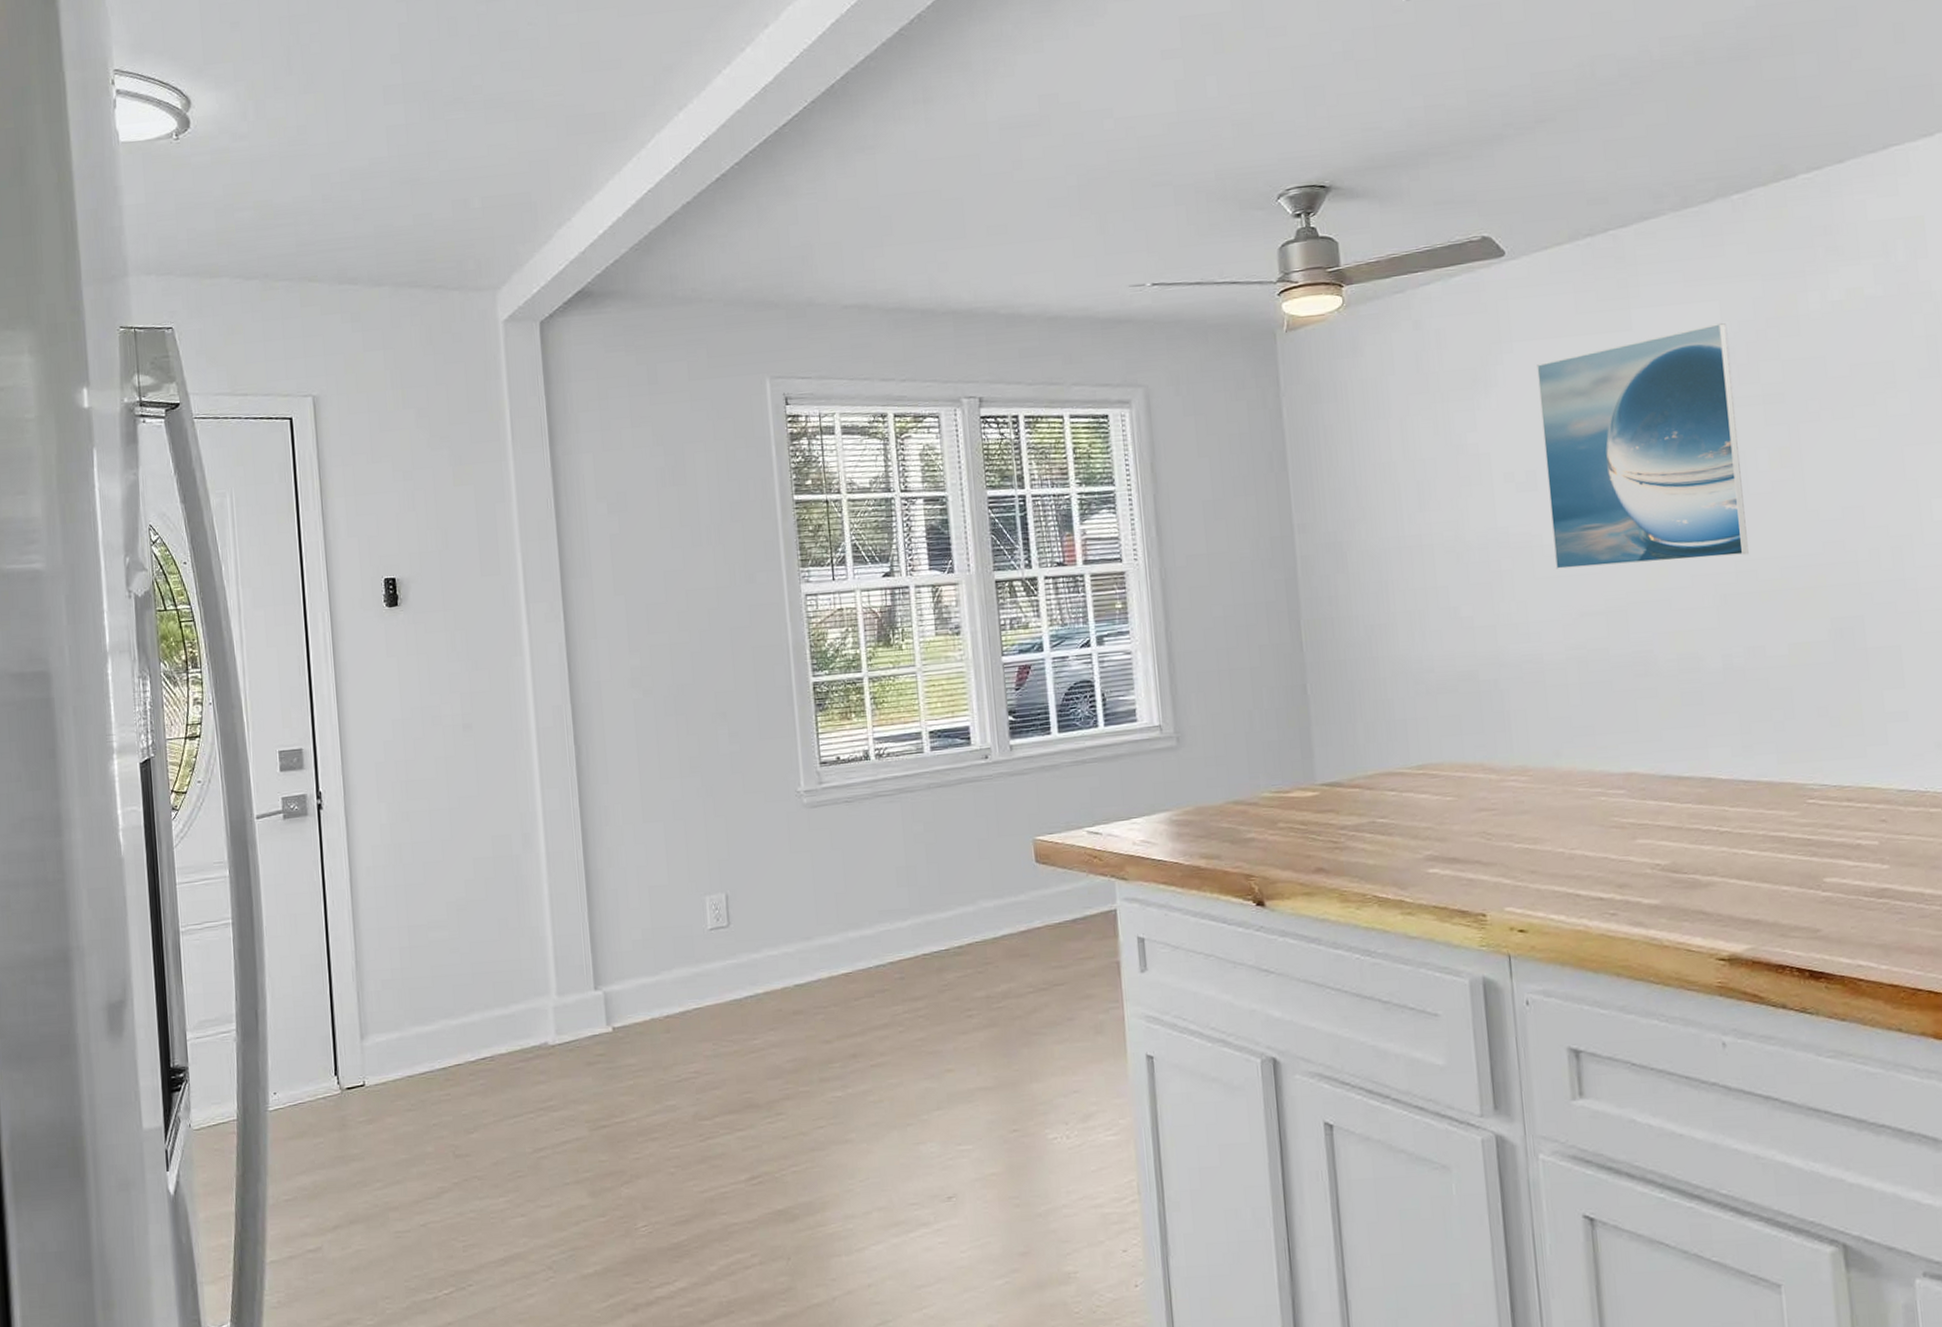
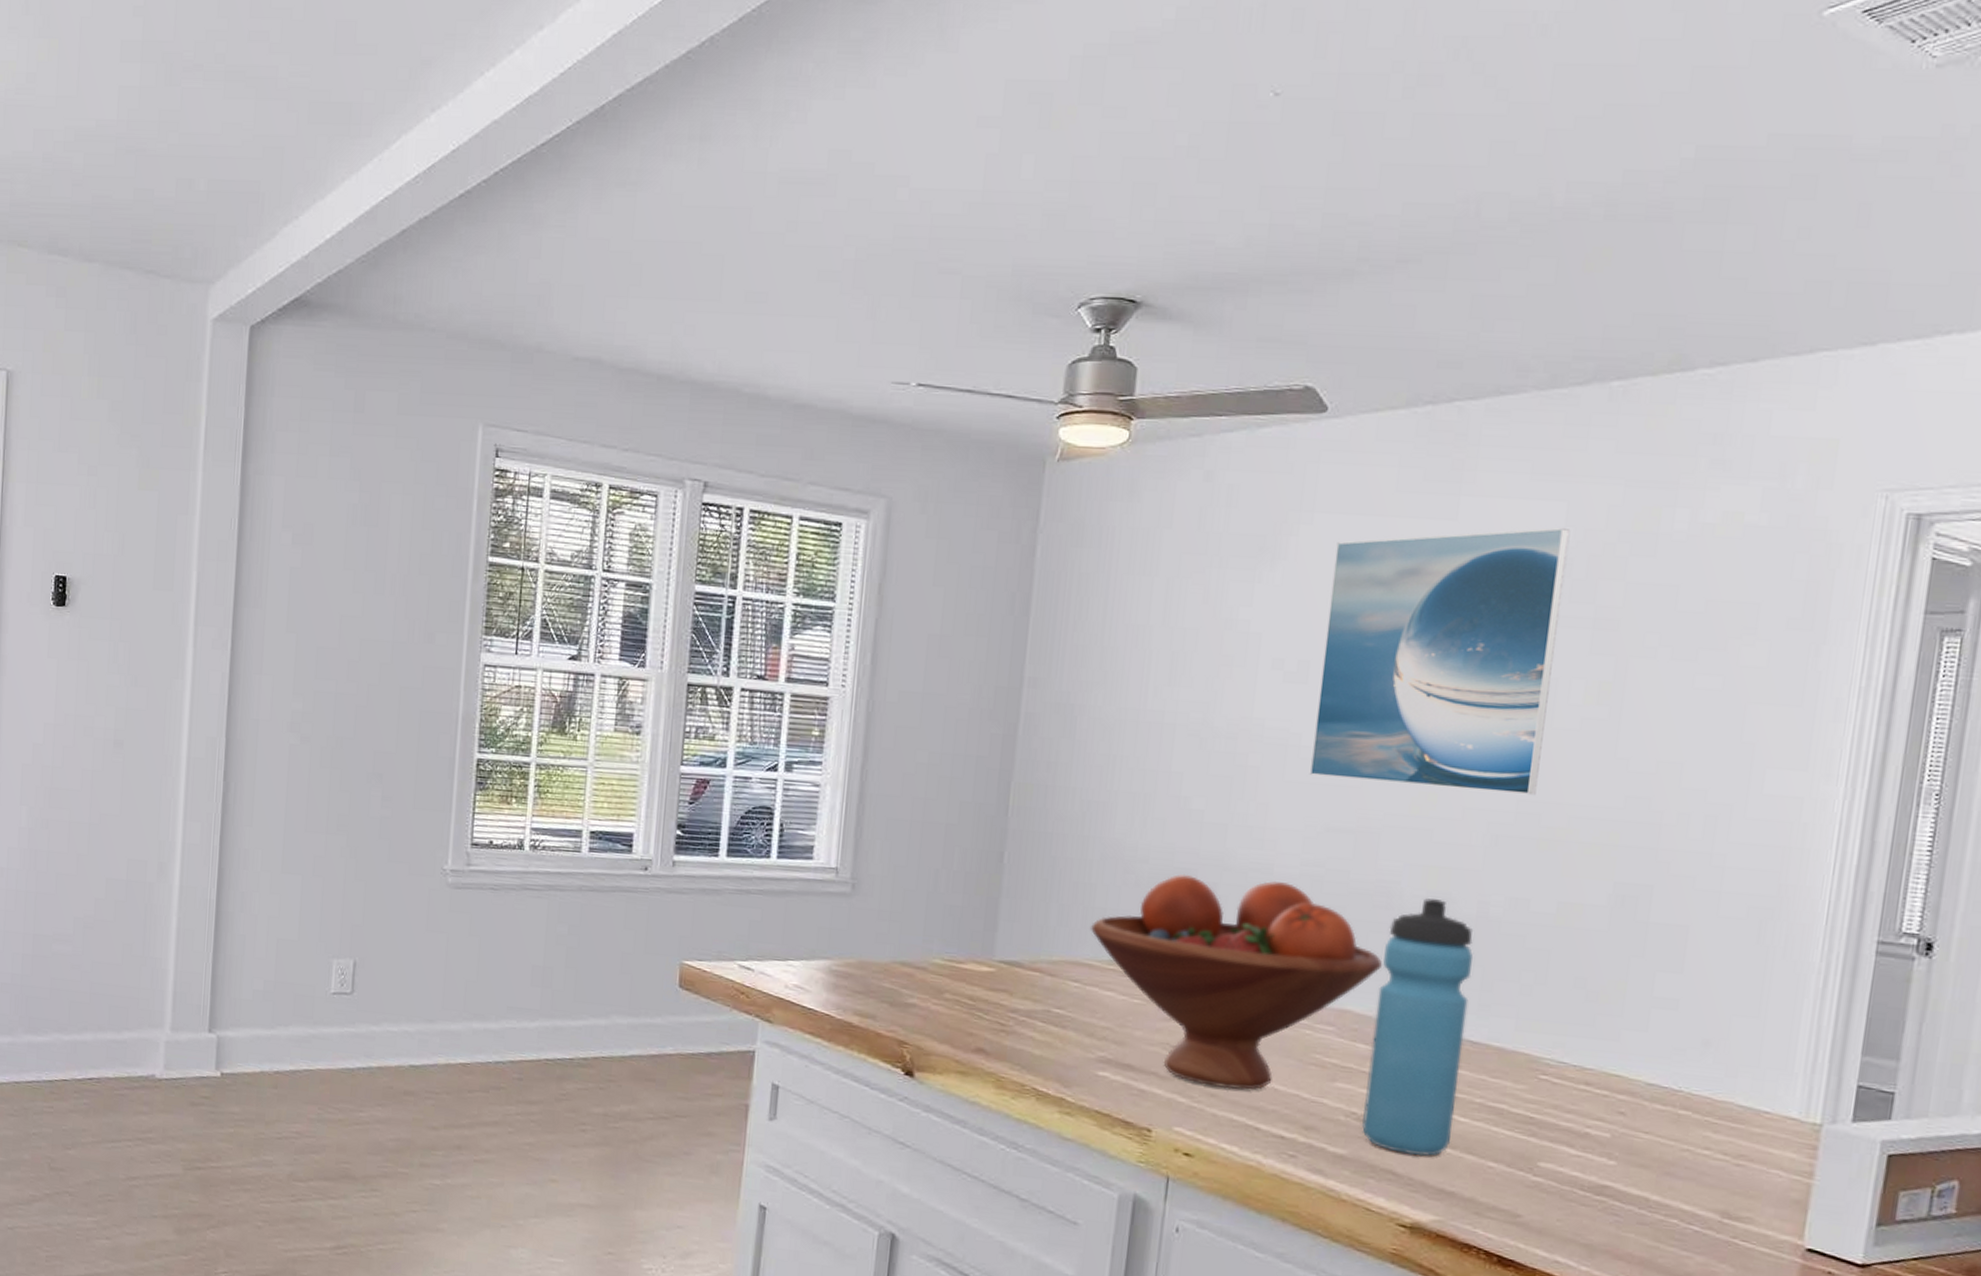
fruit bowl: none [1395,668,1654,864] -> present [1089,873,1383,1090]
water bottle: none [1652,659,1746,894] -> present [1361,898,1473,1157]

